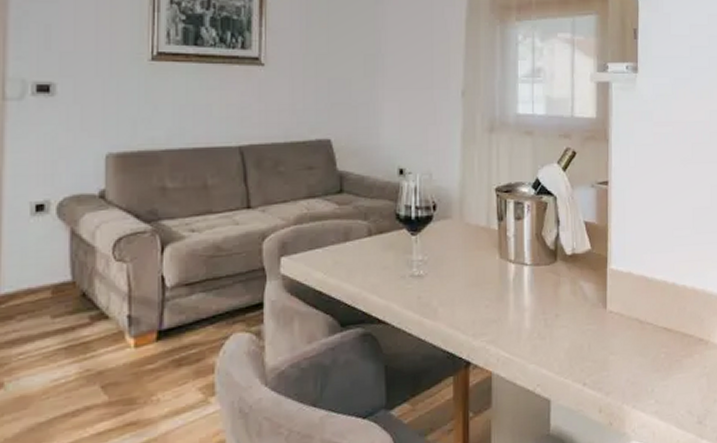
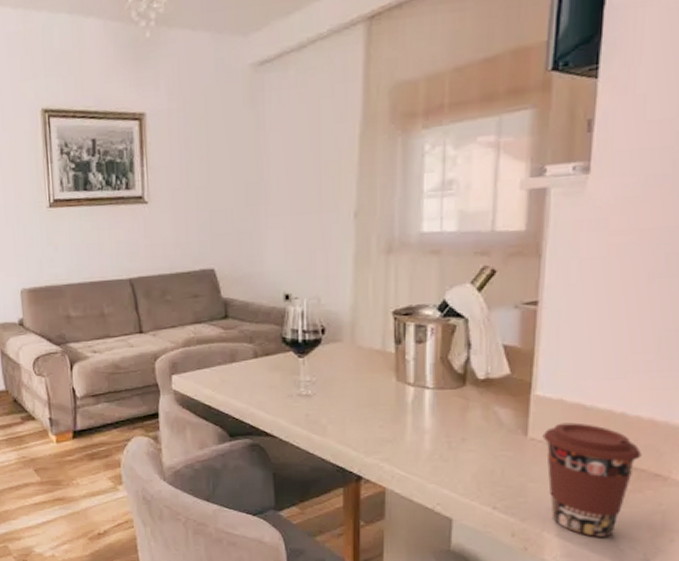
coffee cup: none [618,294,689,405] -> present [542,422,642,538]

